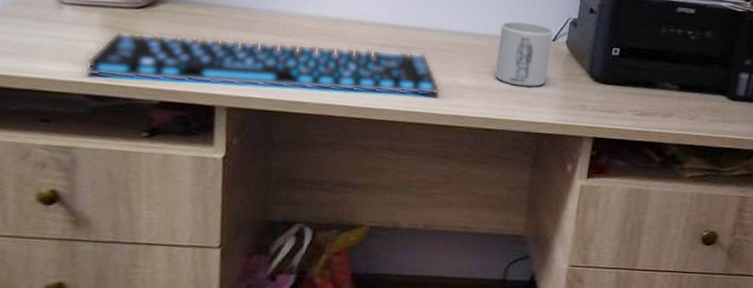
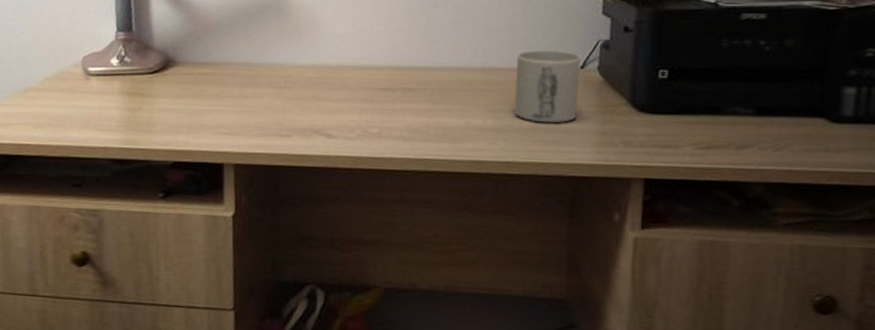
keyboard: present [84,32,441,95] -> none [108,94,453,142]

